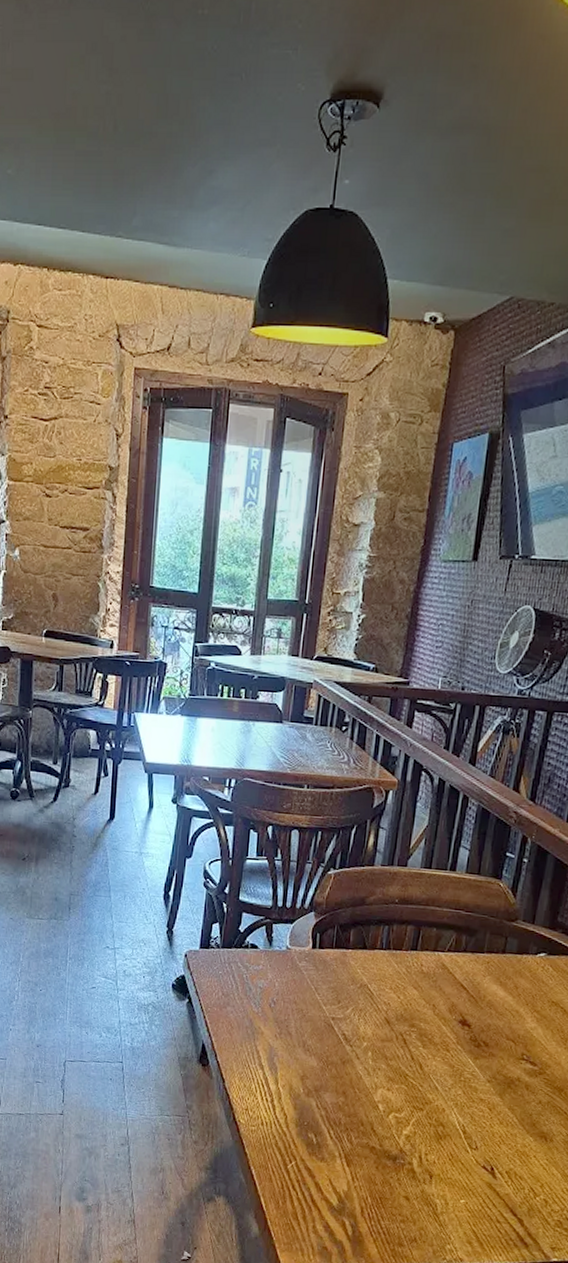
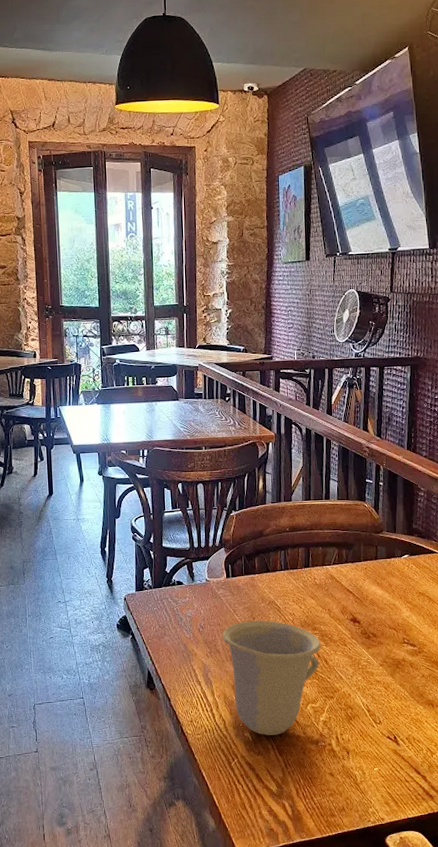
cup: none [297,1003,418,1142] -> present [222,620,321,736]

